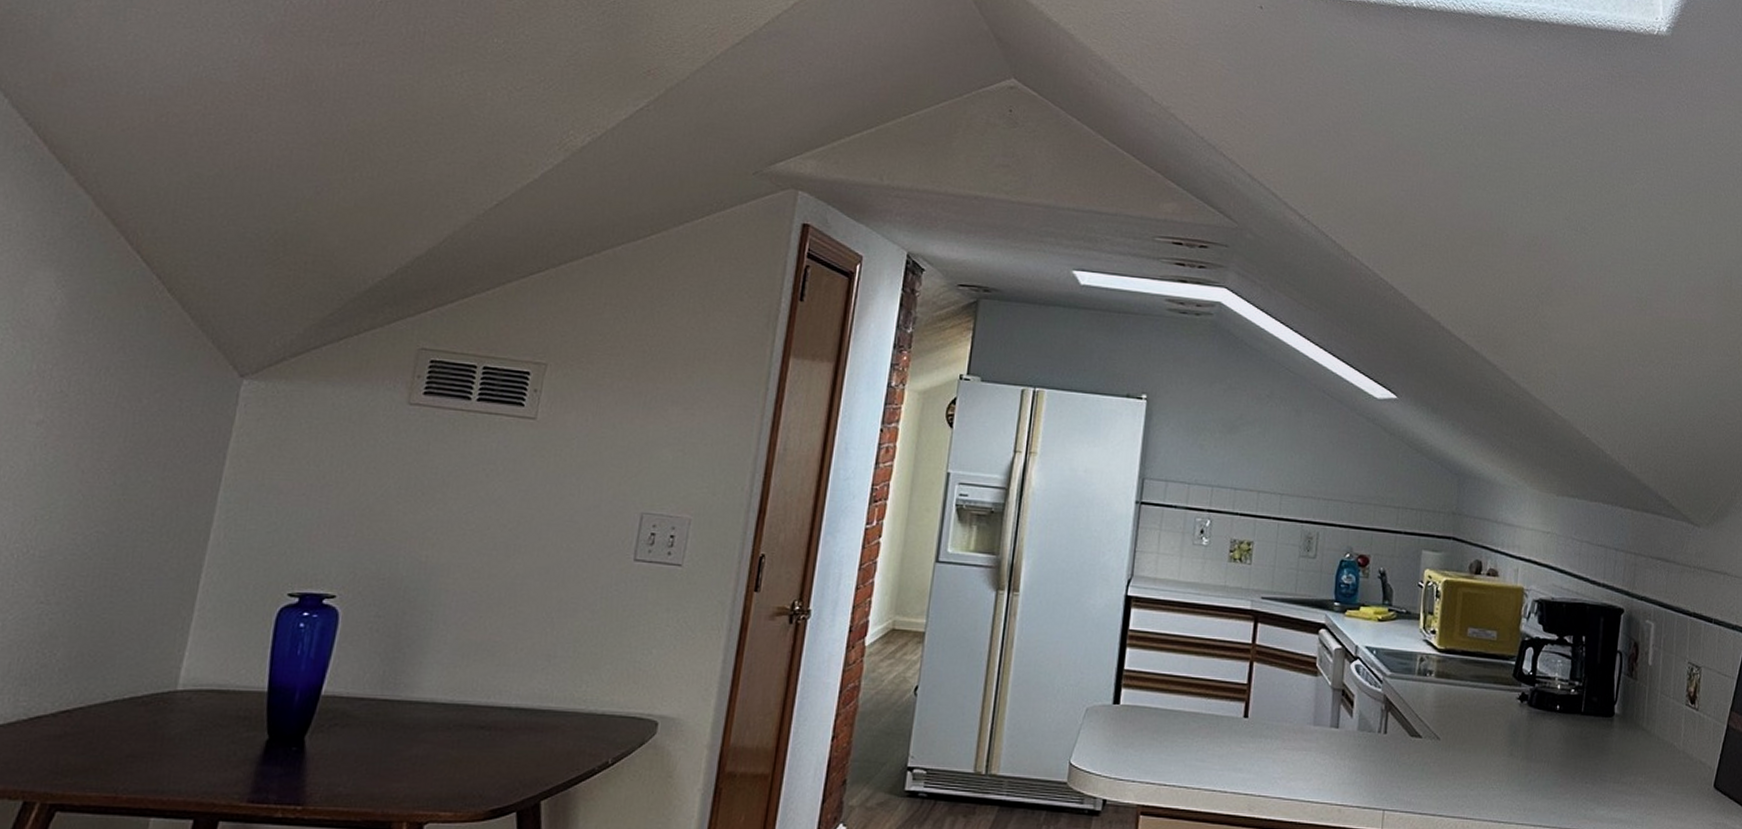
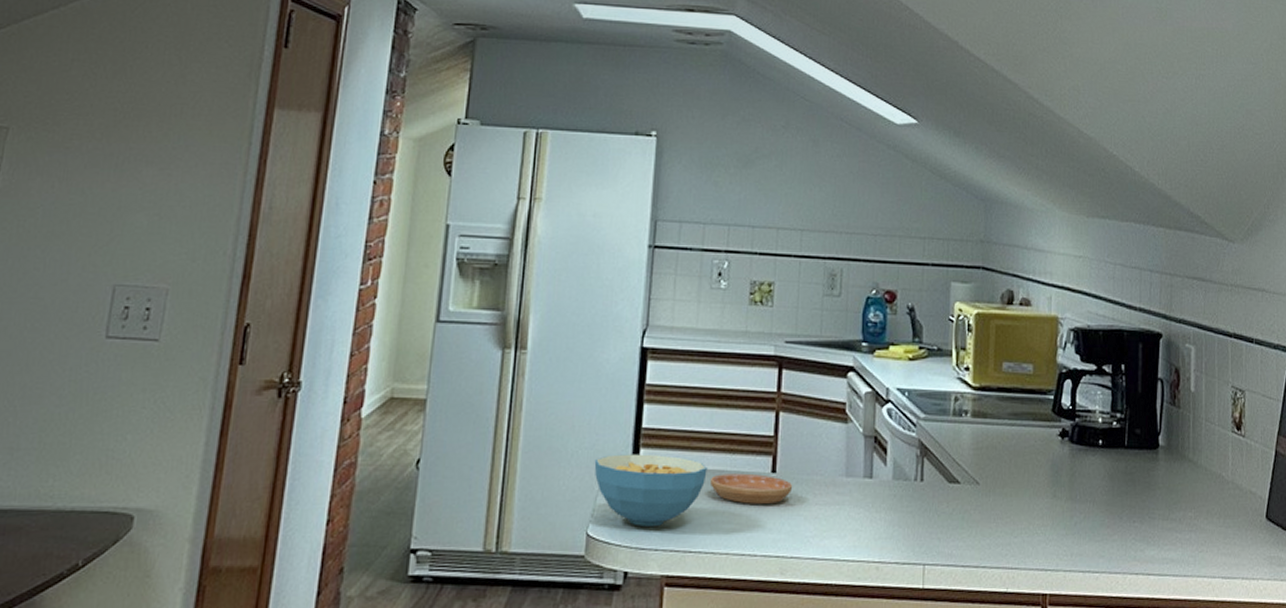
cereal bowl: none [1078,692,1184,760] -> present [594,454,707,526]
saucer: none [1185,716,1264,746] -> present [709,473,793,504]

